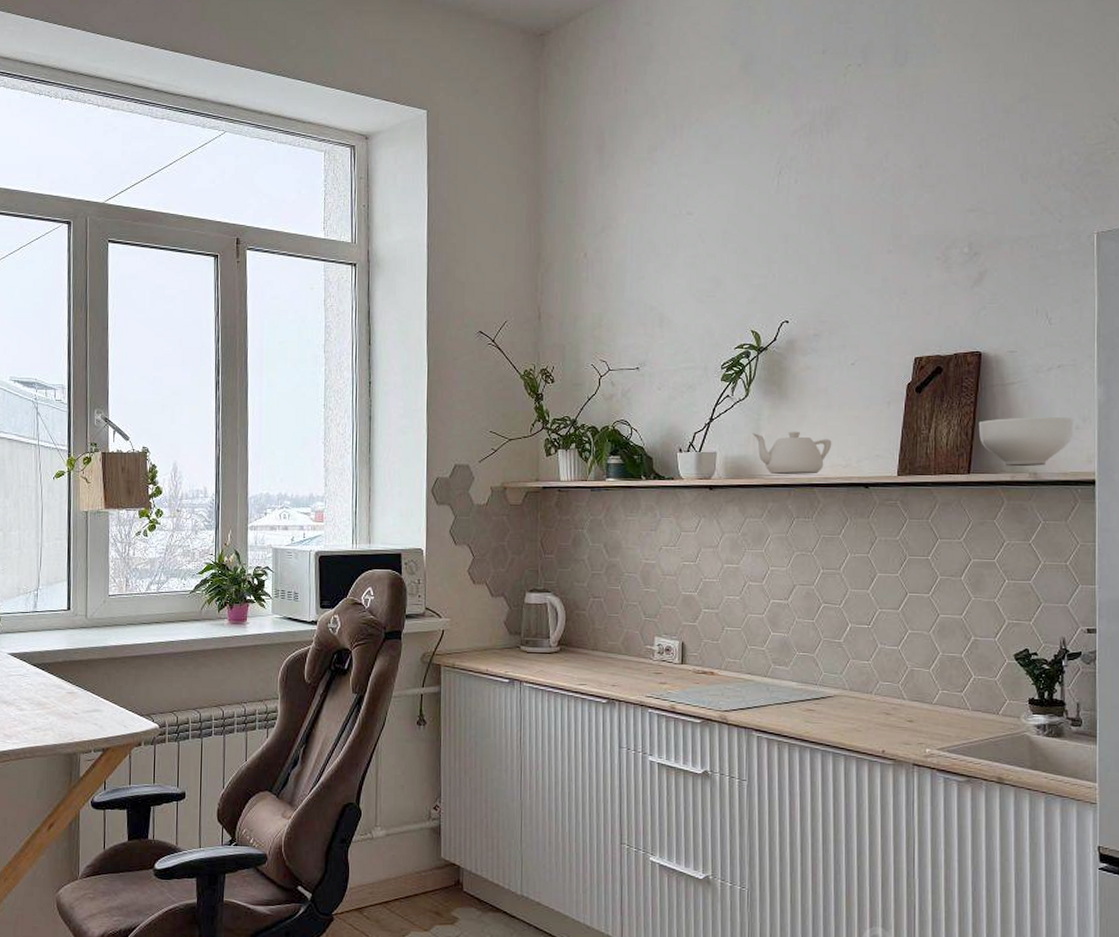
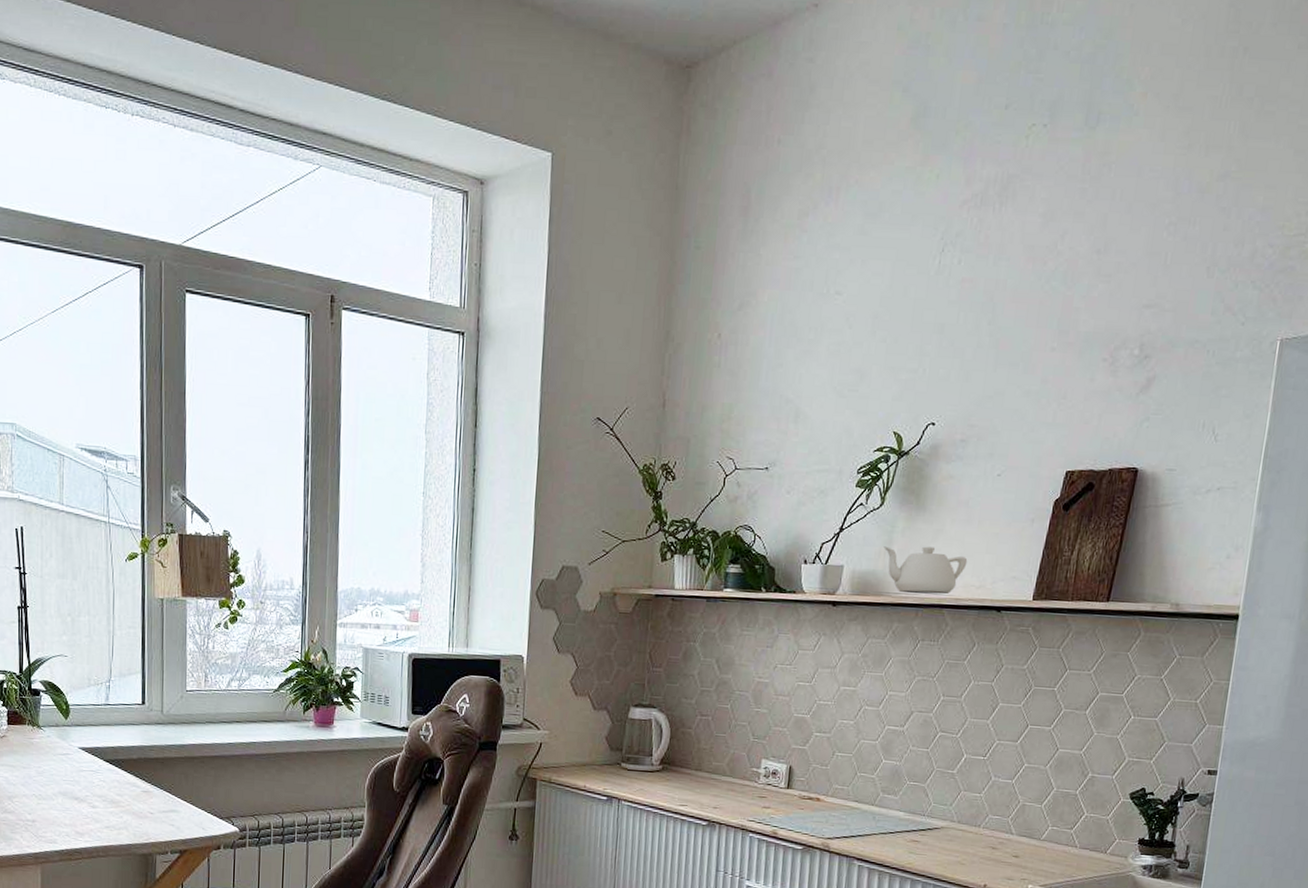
bowl: present [978,417,1074,467] -> none [1124,542,1227,597]

